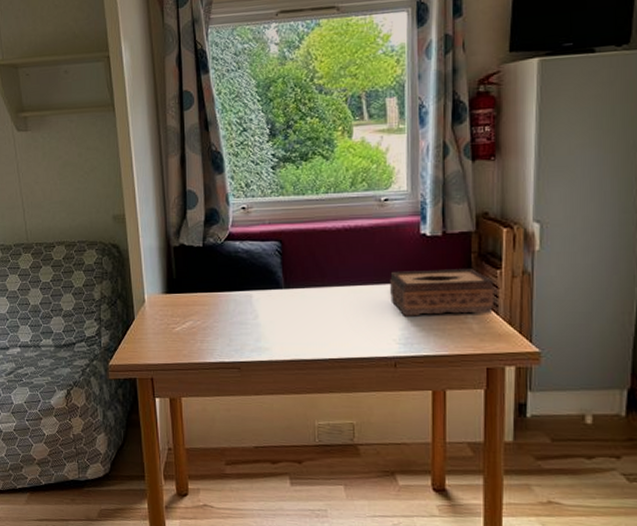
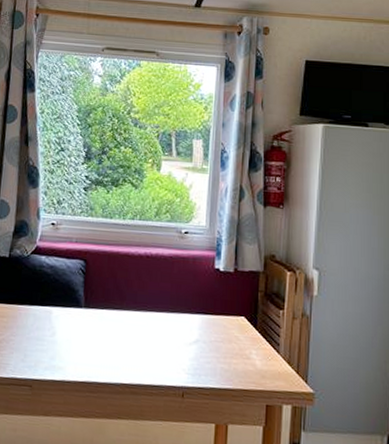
tissue box: present [390,269,495,316] -> none [183,301,277,352]

